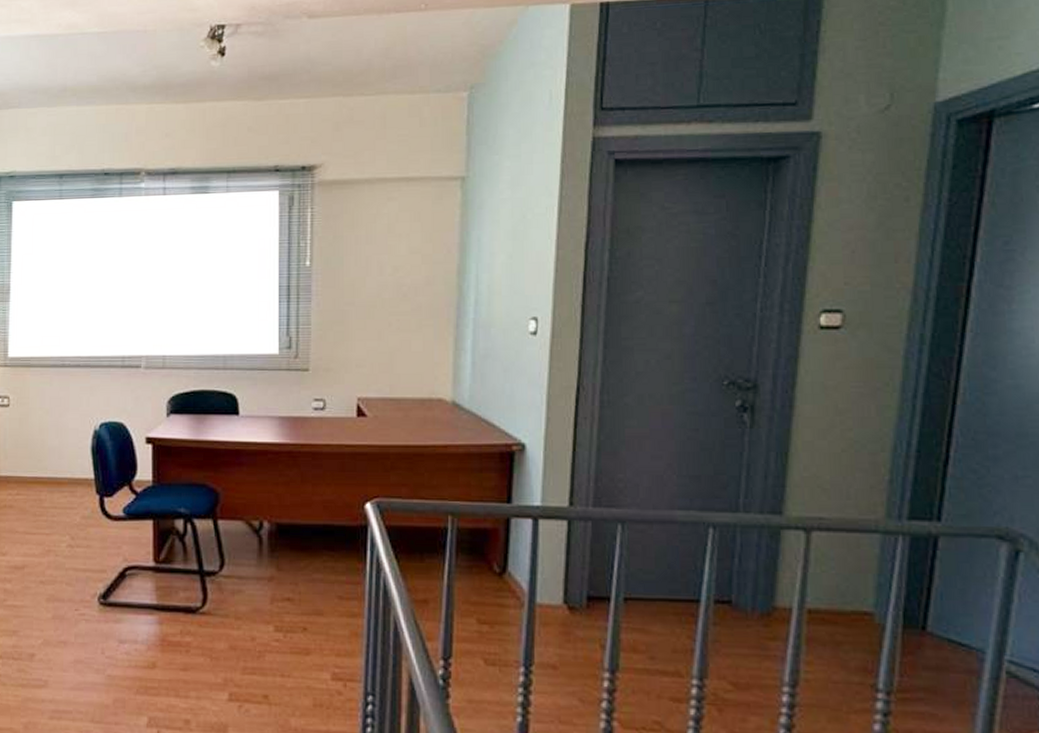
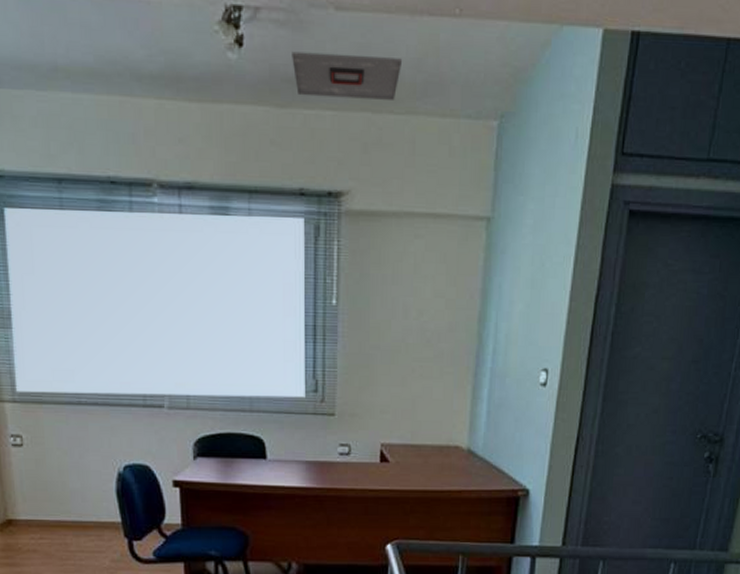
ceiling vent: none [269,50,372,89] -> present [292,51,403,100]

